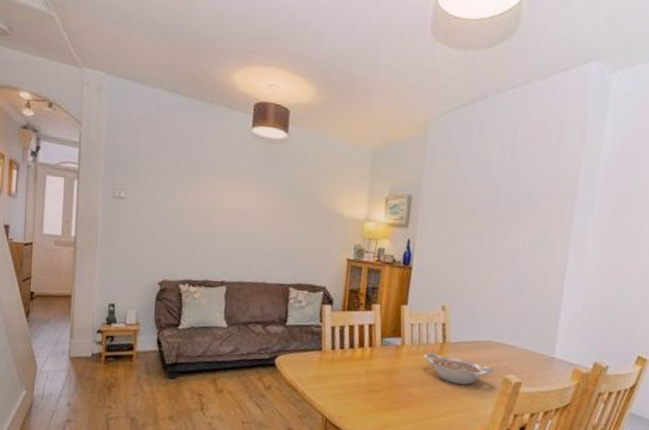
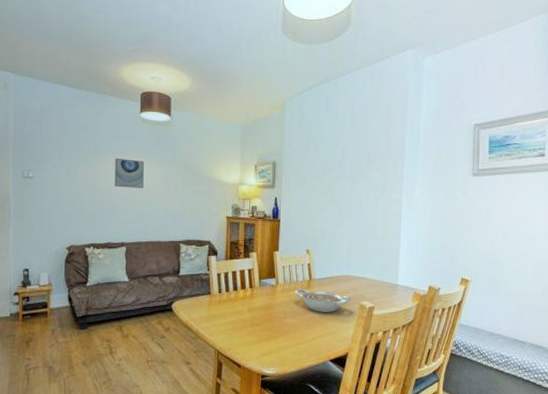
wall art: none [217,180,253,218] -> present [115,158,144,188]

